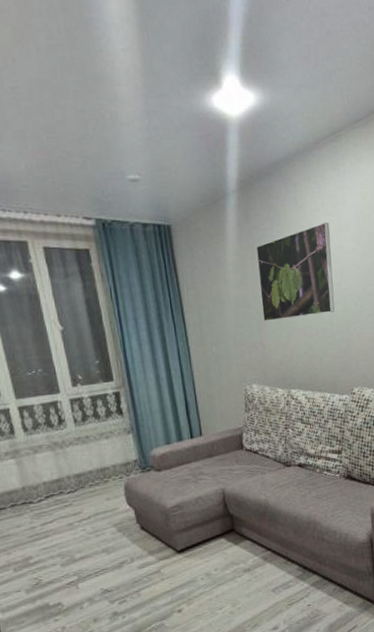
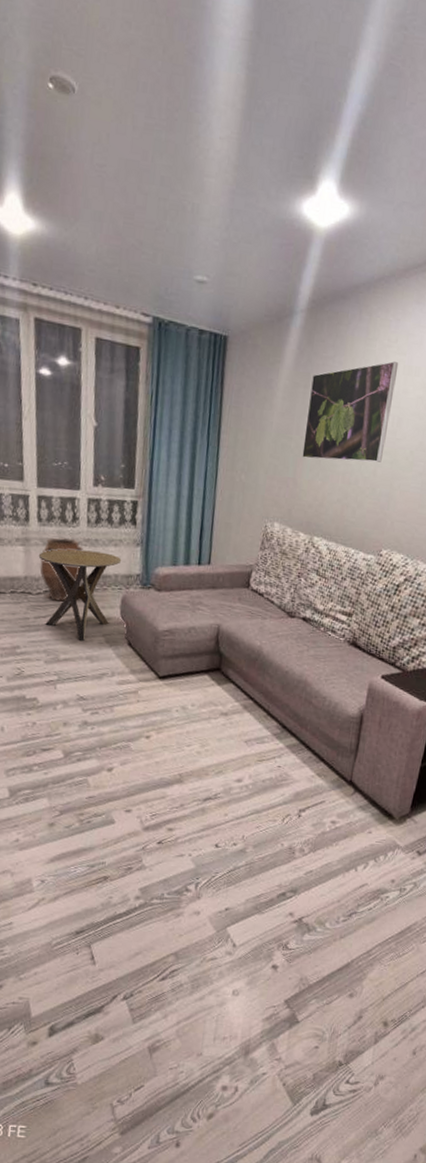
side table: none [31,446,118,536] -> present [38,549,122,641]
vase: none [34,441,77,504] -> present [40,538,83,602]

